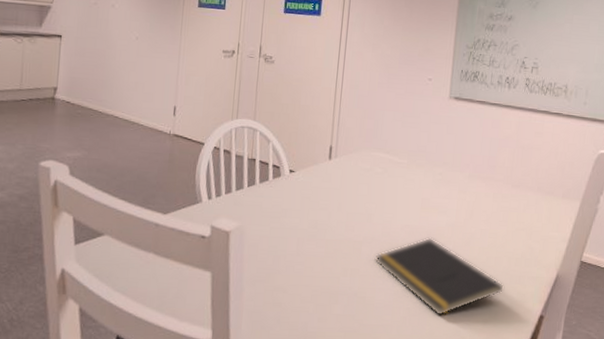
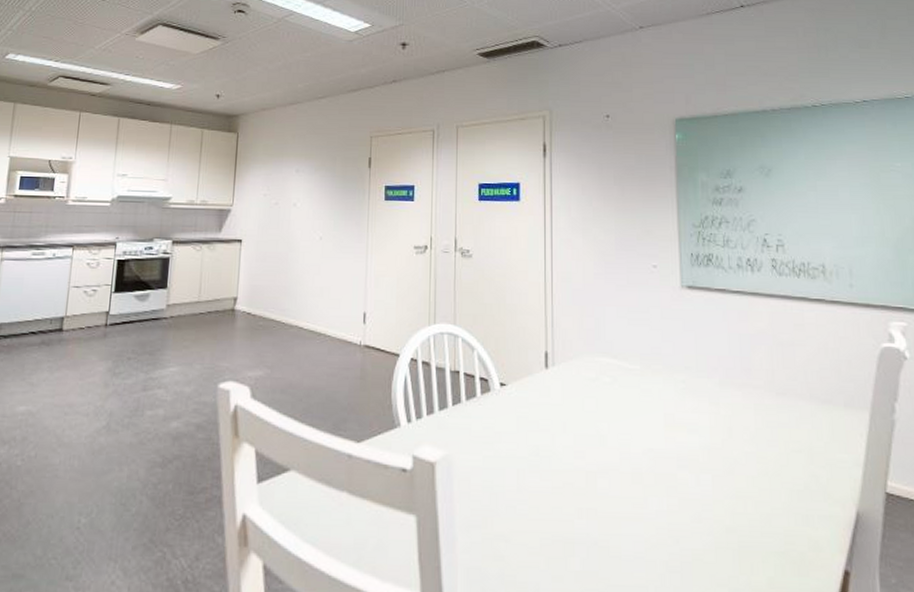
notepad: present [374,237,505,316] -> none [614,464,790,573]

